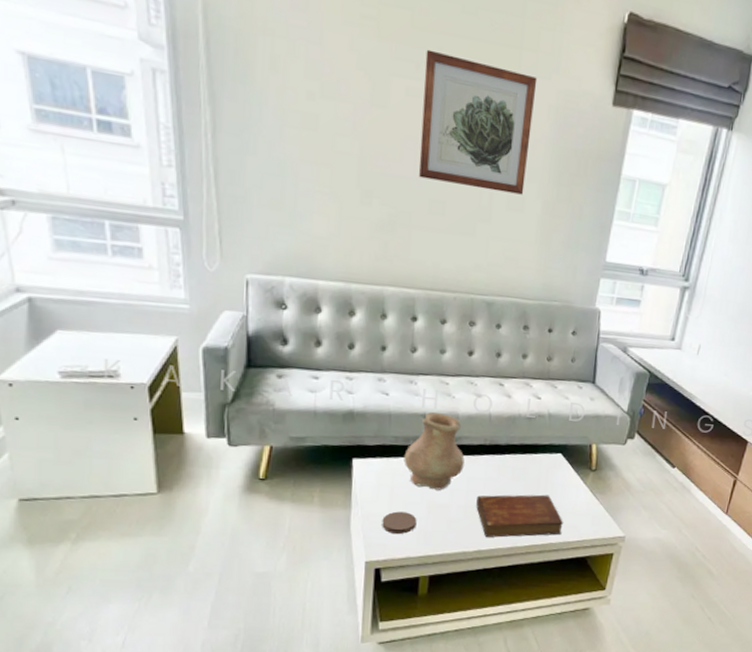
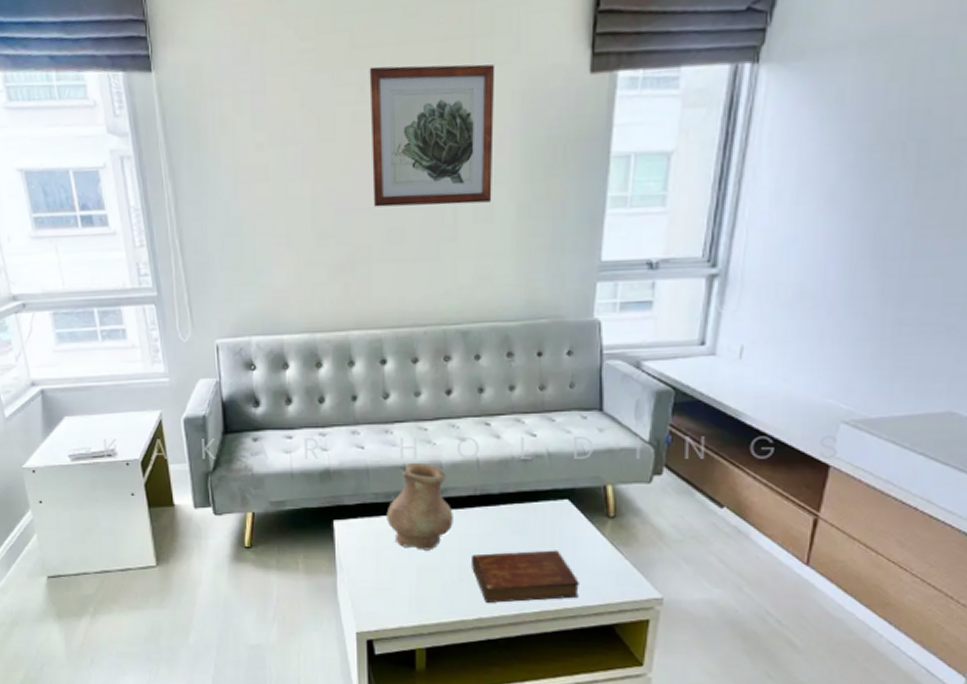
coaster: present [382,511,417,534] -> none [370,576,407,601]

